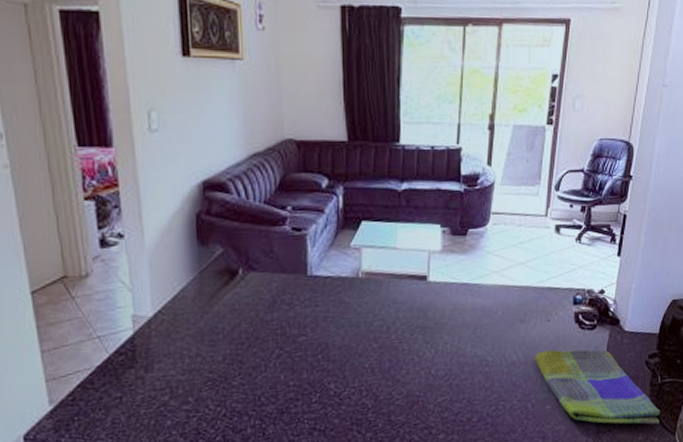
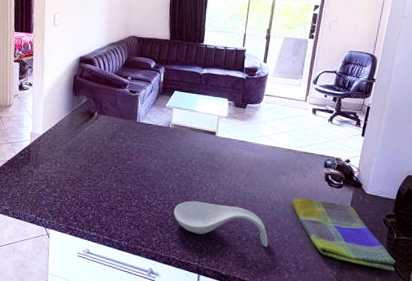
spoon rest: none [375,377,507,426] -> present [173,201,268,247]

